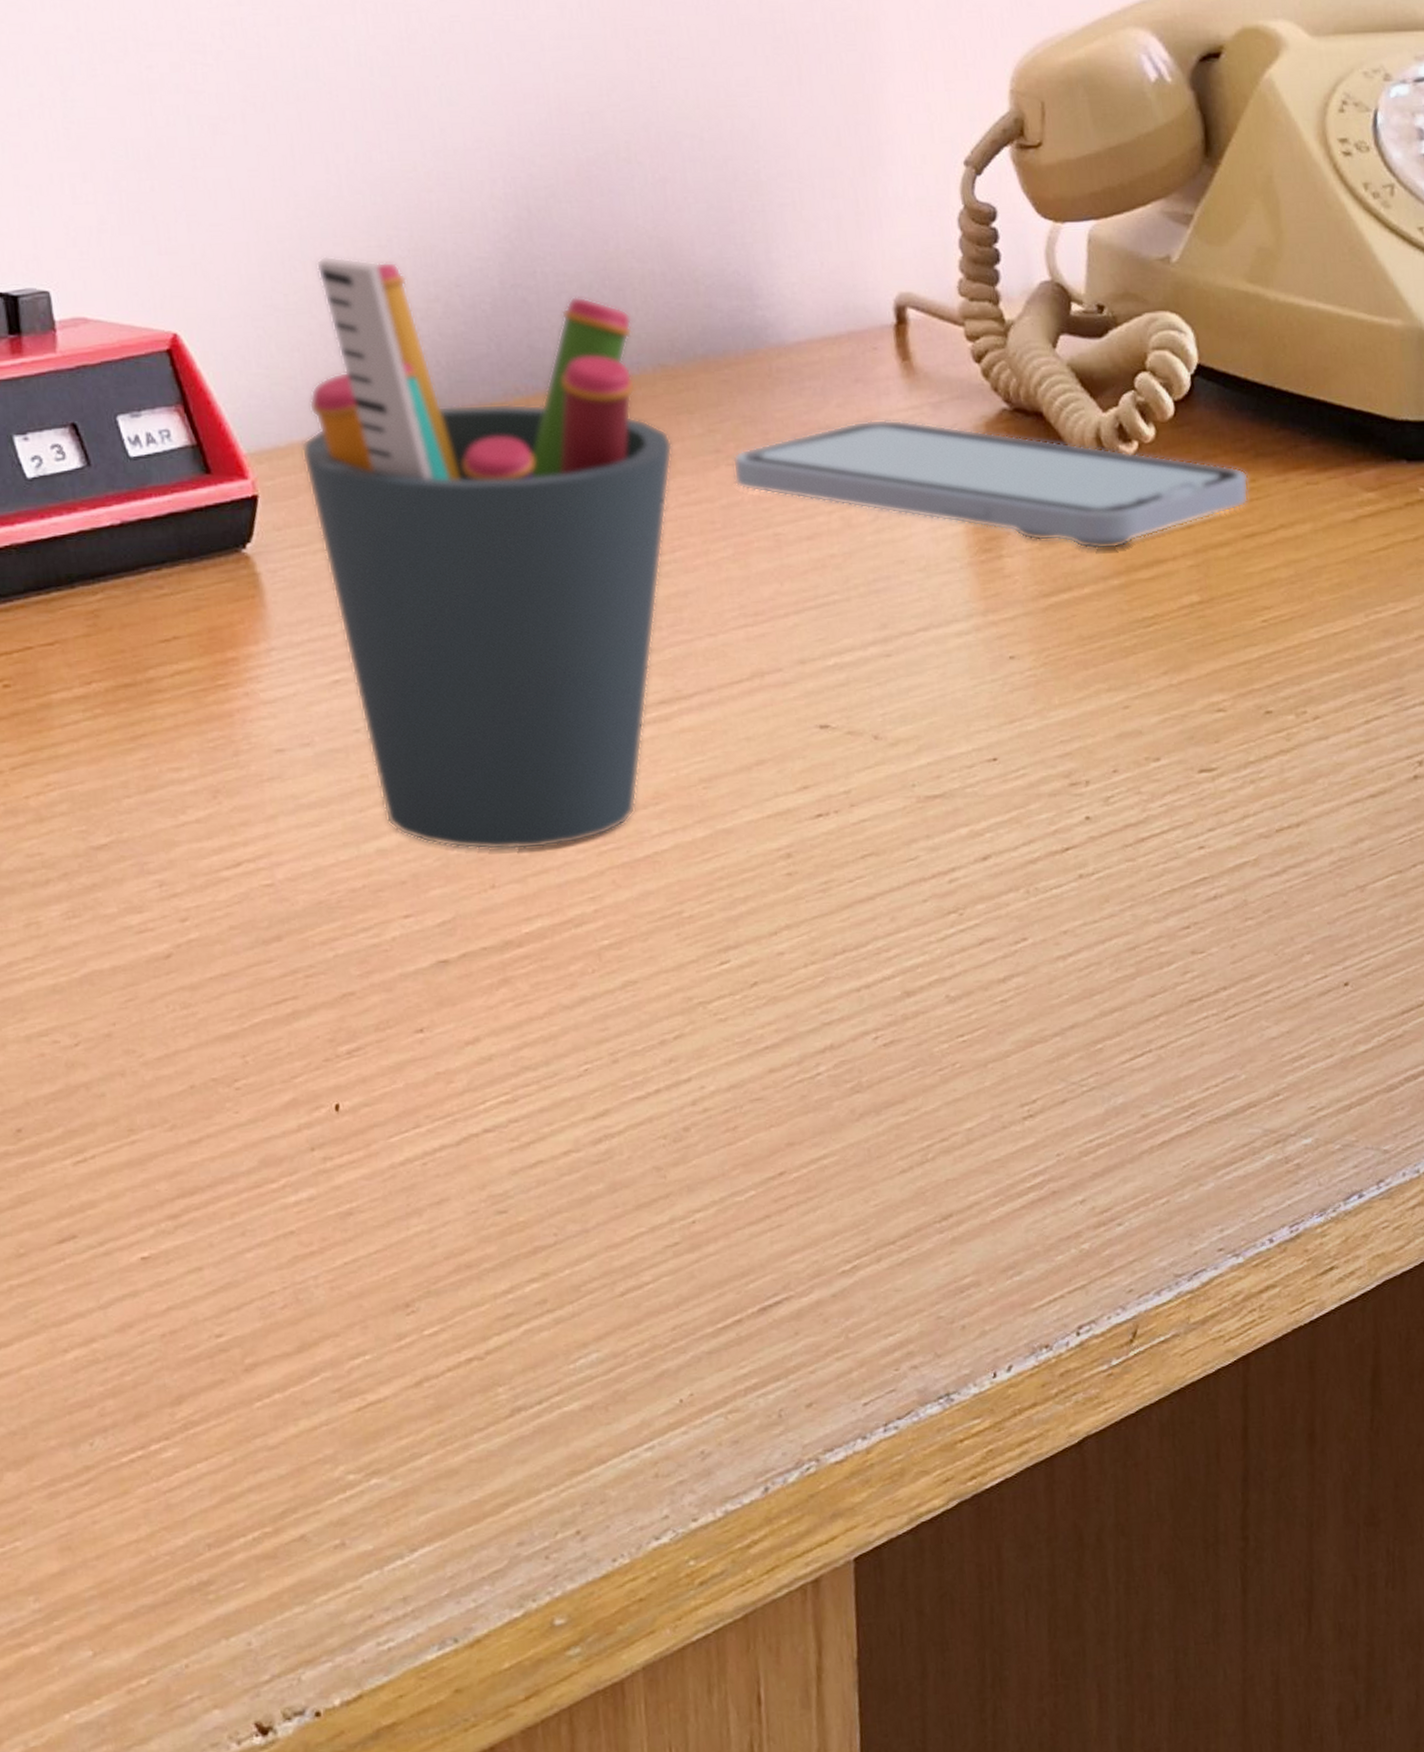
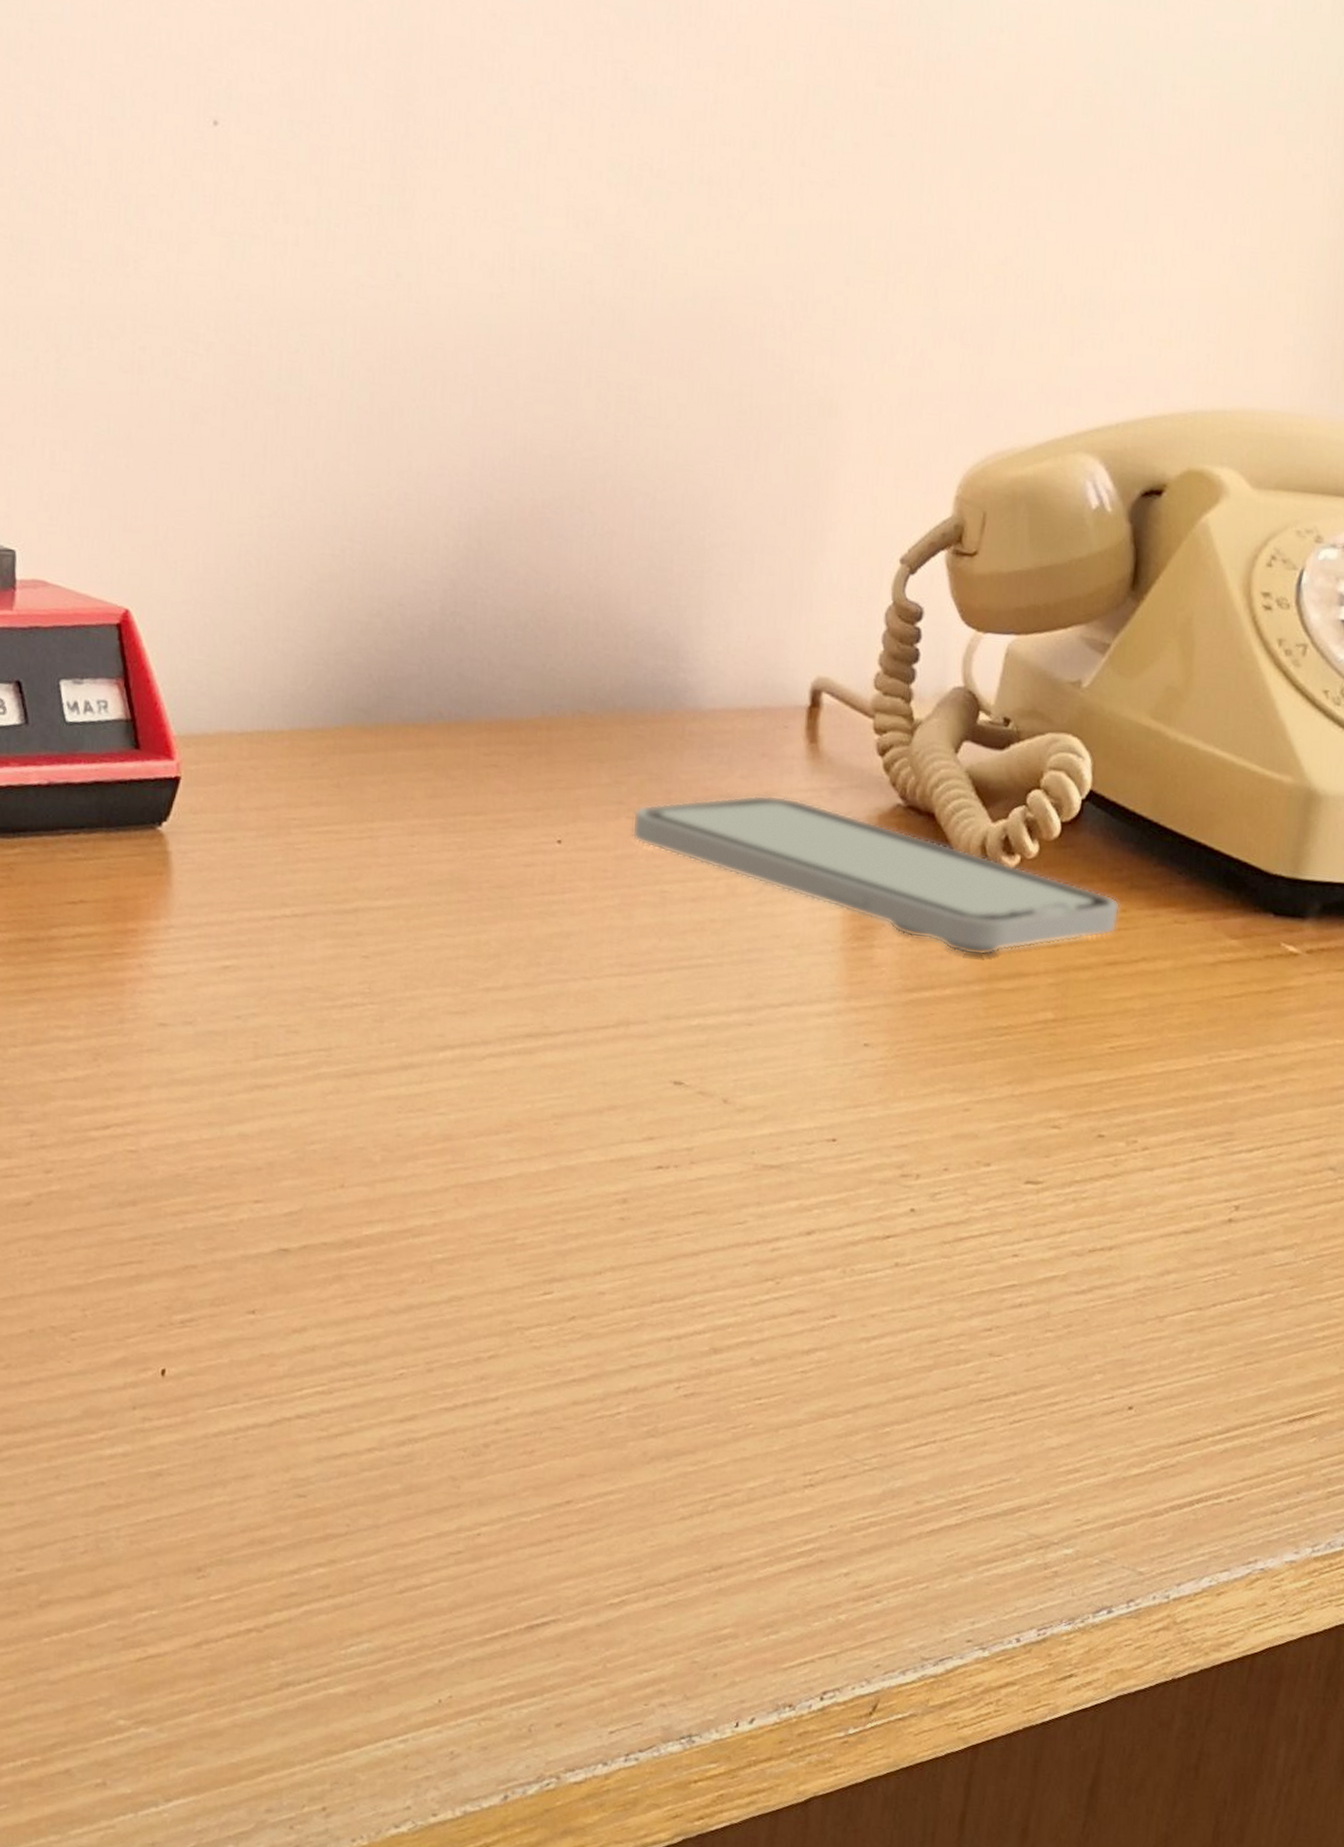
pen holder: present [301,256,673,850] -> none [228,556,579,1157]

